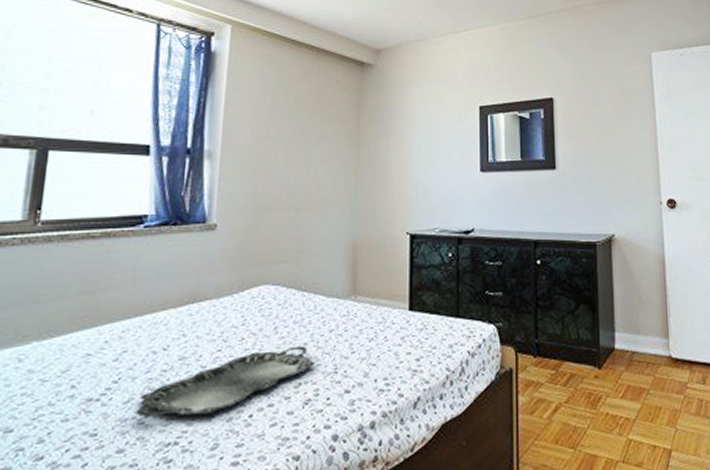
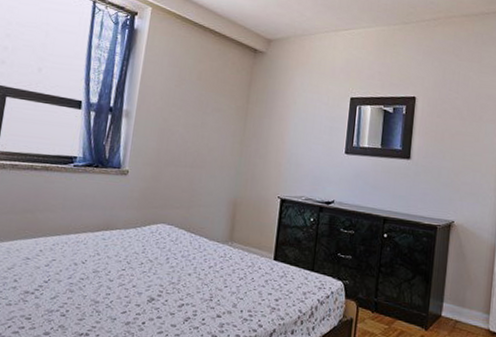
serving tray: present [135,346,315,417] -> none [59,274,195,317]

